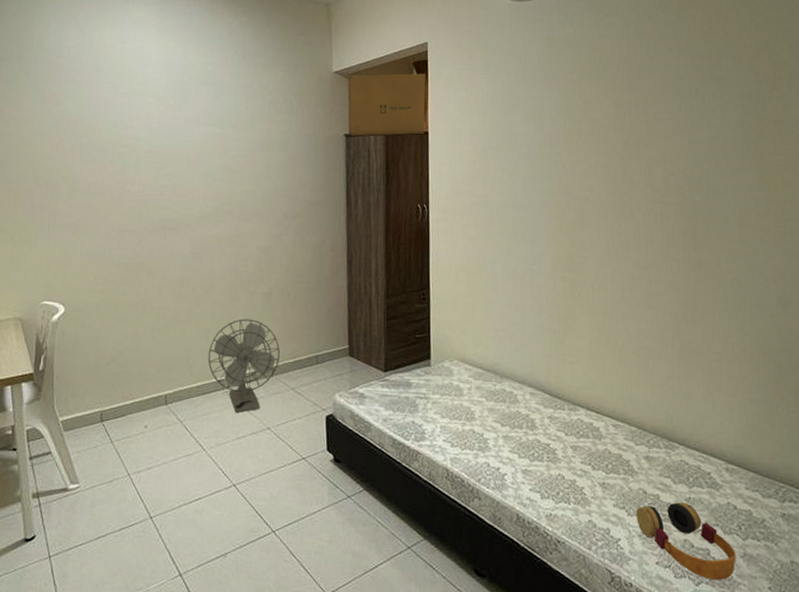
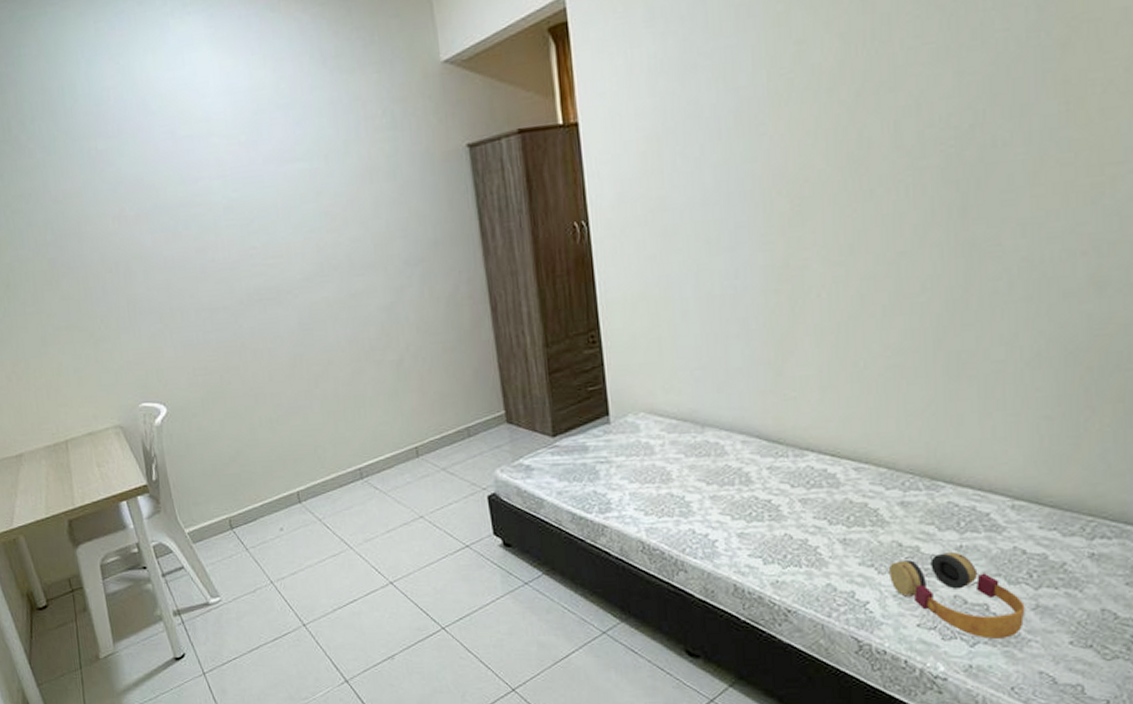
electric fan: present [208,318,280,413] -> none [338,394,423,503]
box: present [347,73,426,137] -> none [463,41,574,147]

